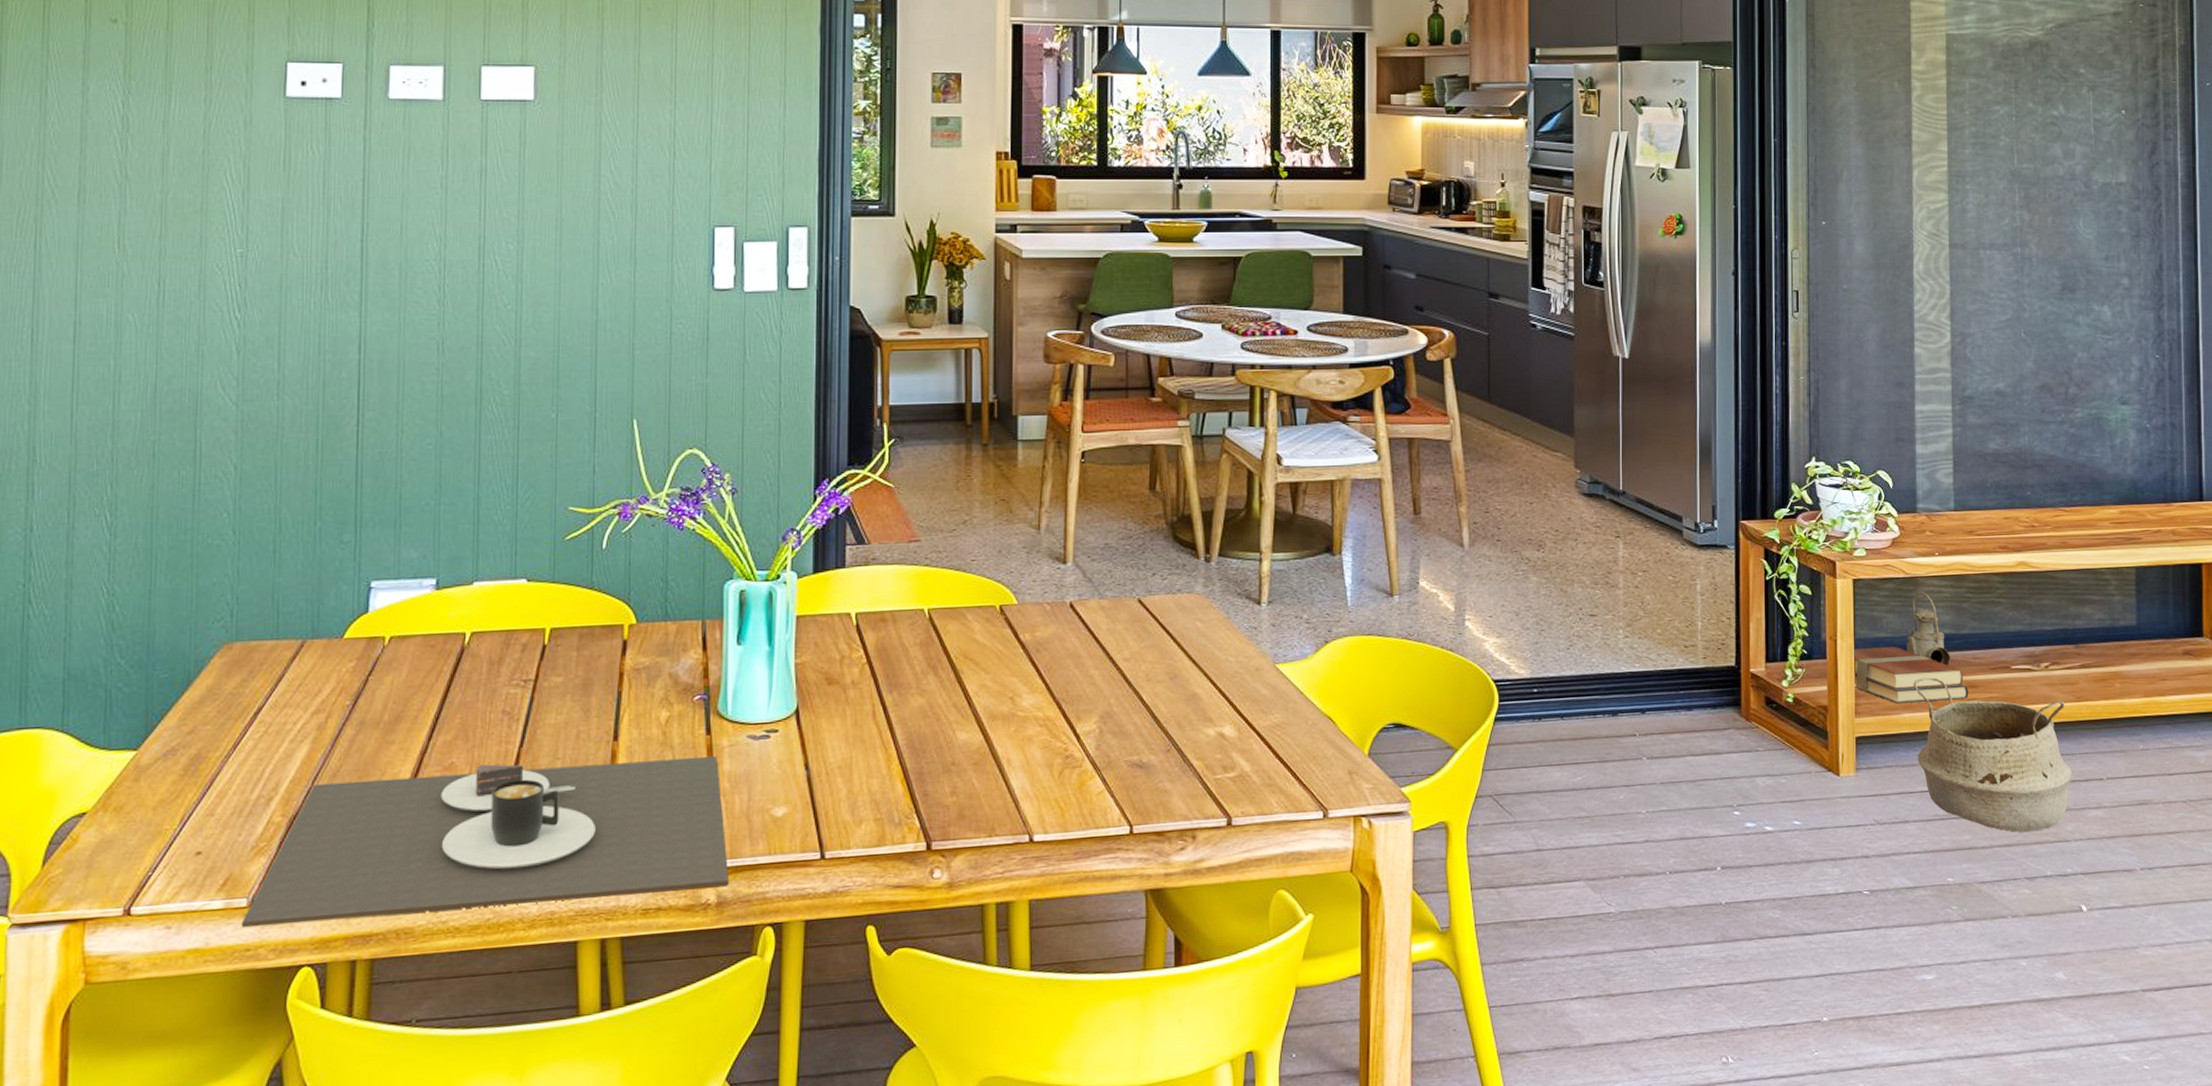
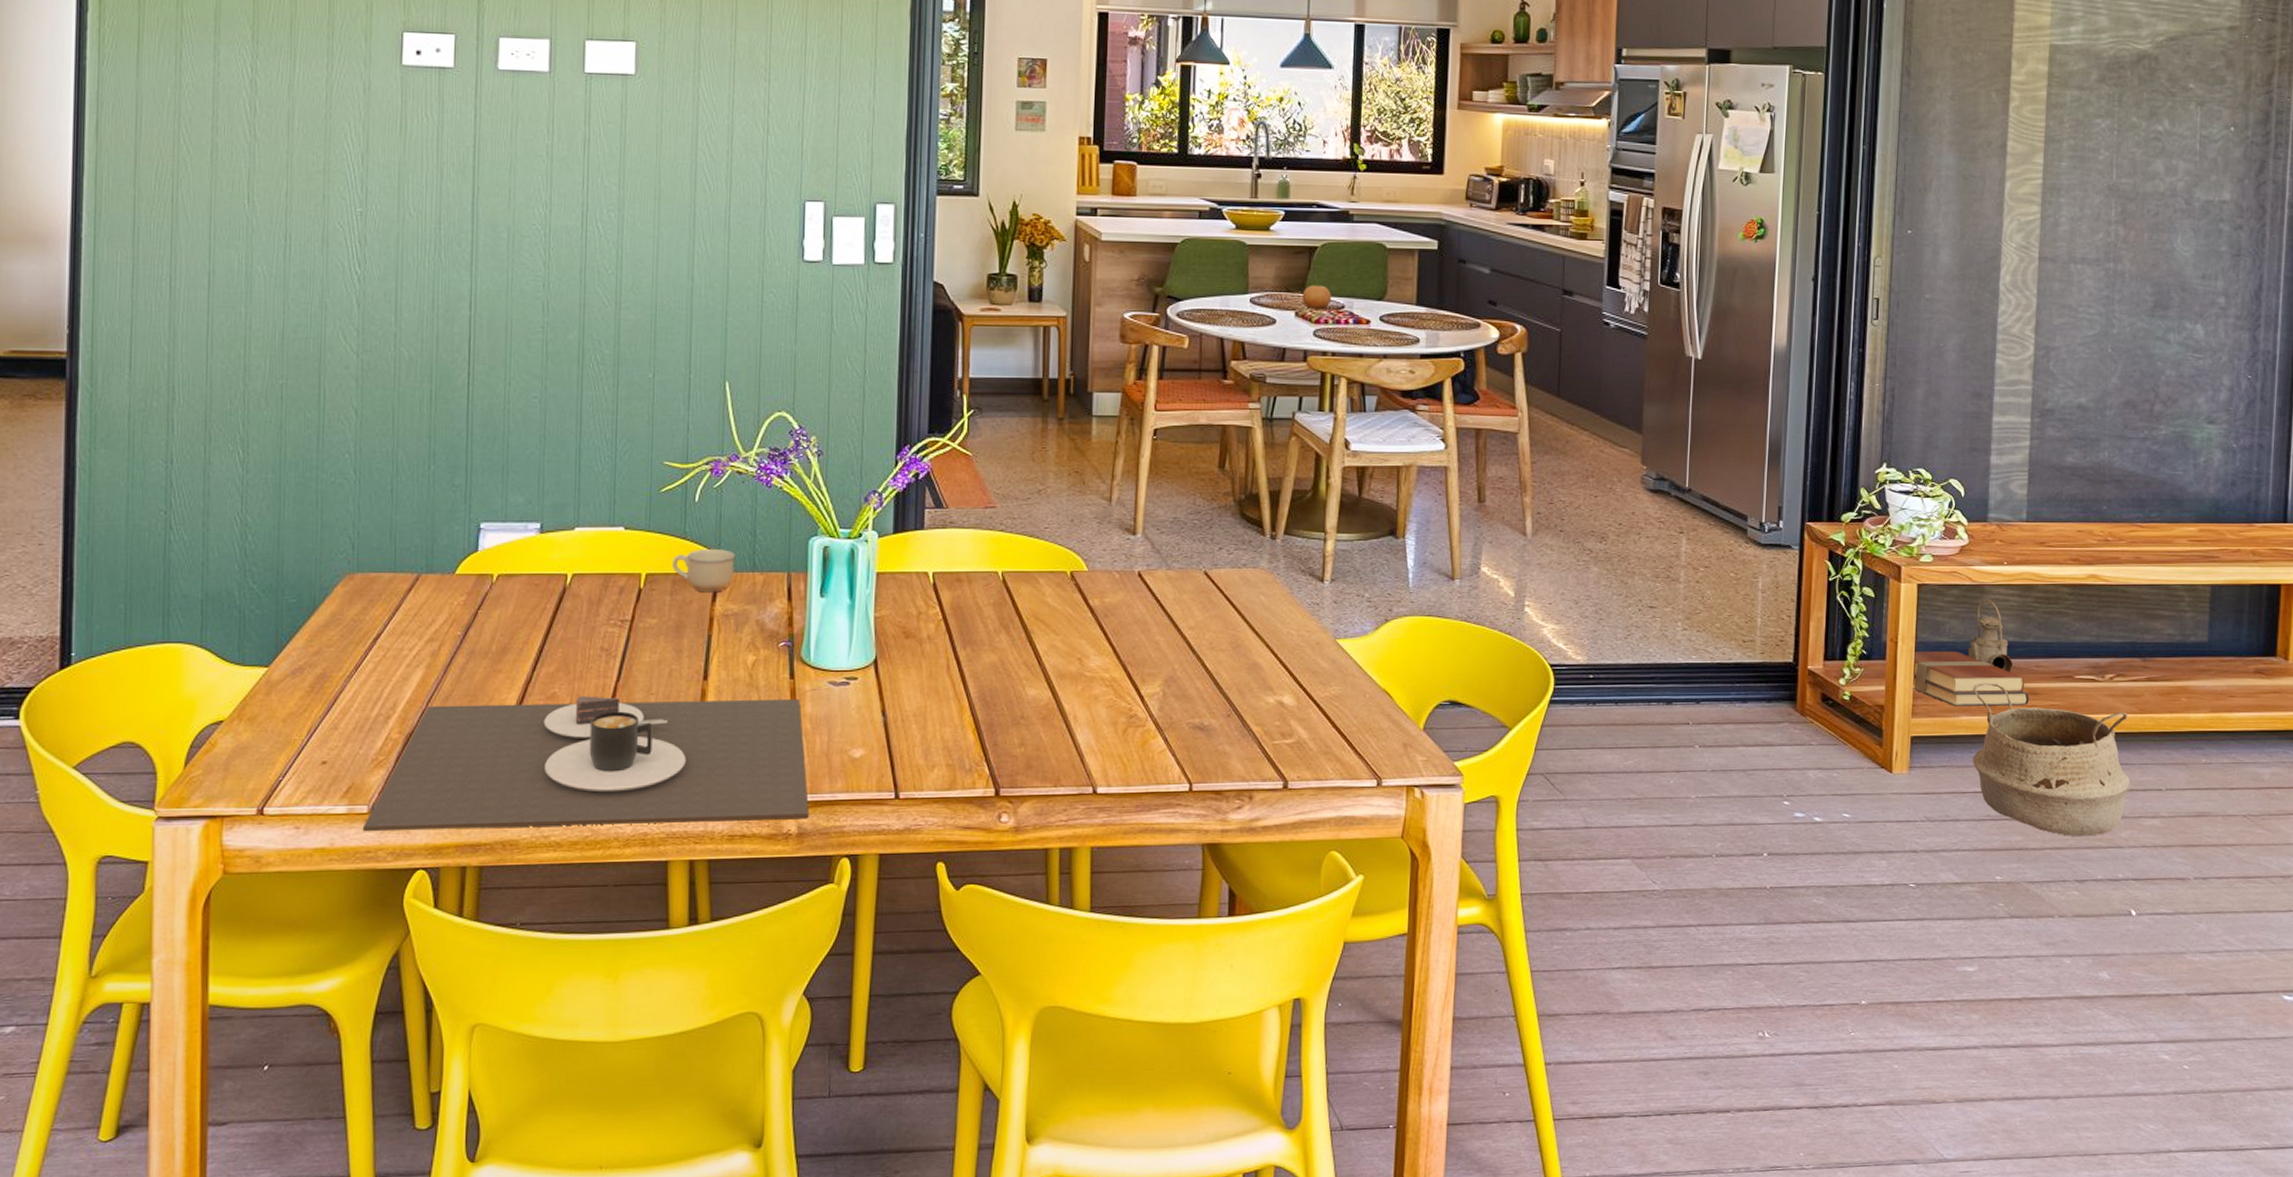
cup: none [579,597,646,646] -> present [673,548,735,593]
fruit: none [1228,296,1258,322] -> present [1302,285,1332,310]

